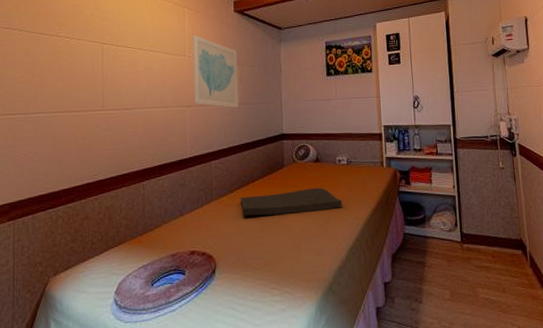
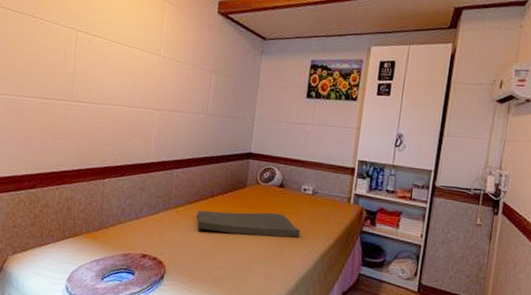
wall art: present [193,34,239,108] -> none [163,33,215,118]

